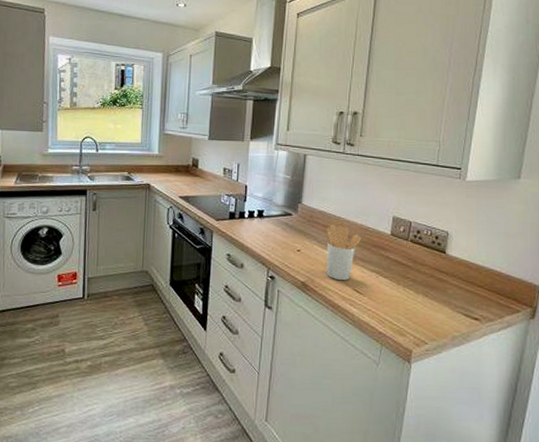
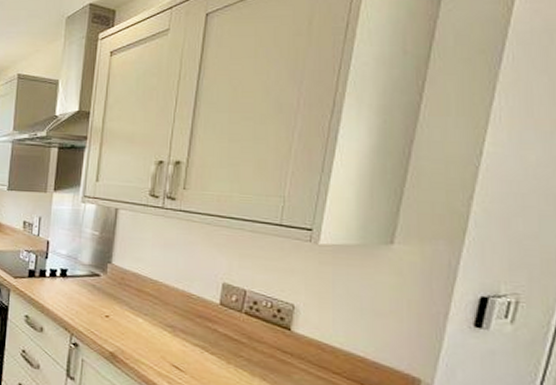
utensil holder: present [326,225,362,281] -> none [139,289,183,355]

